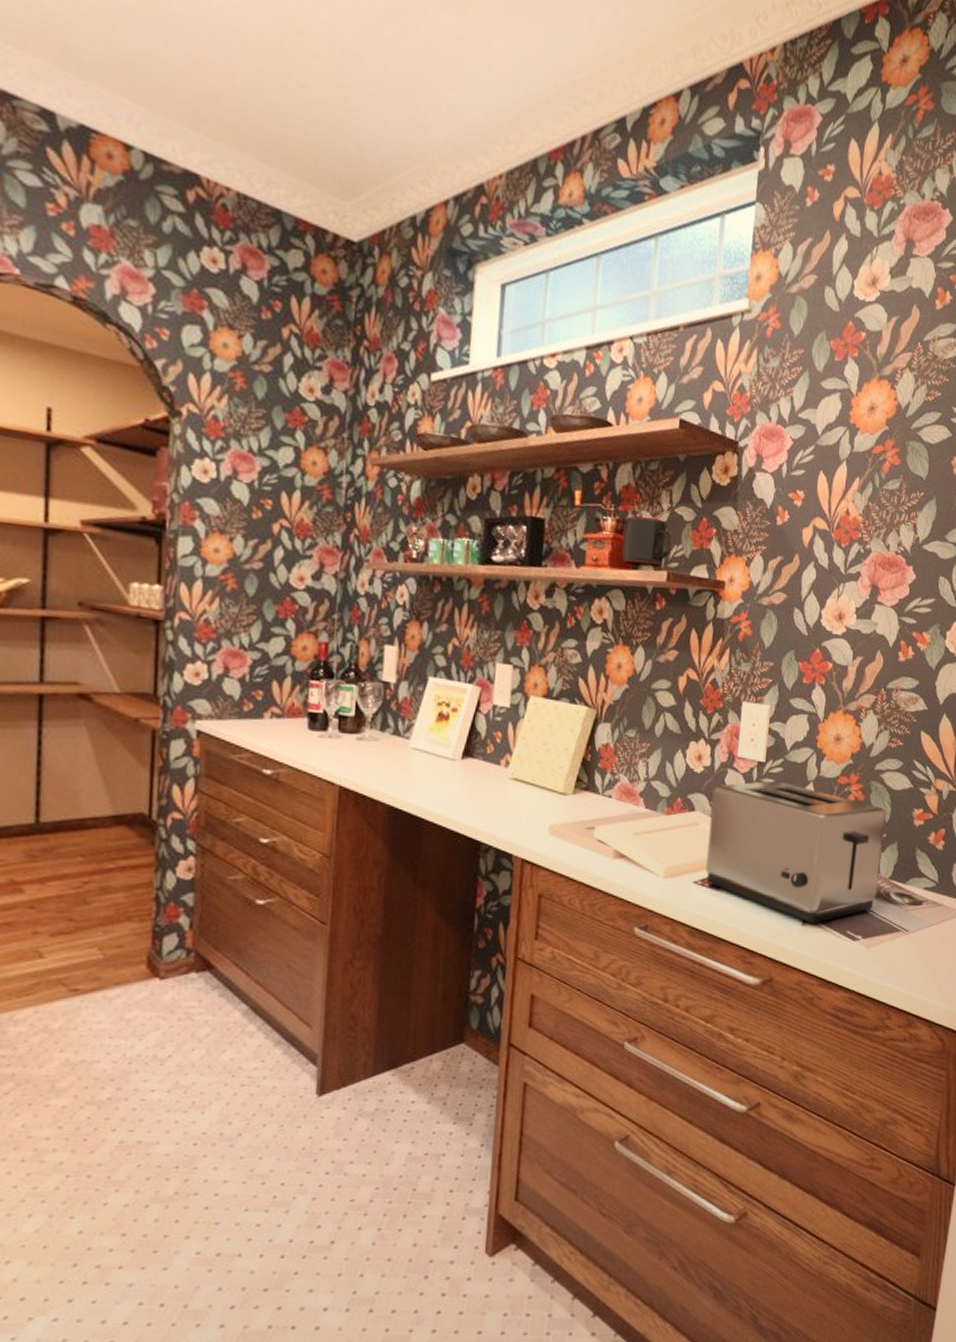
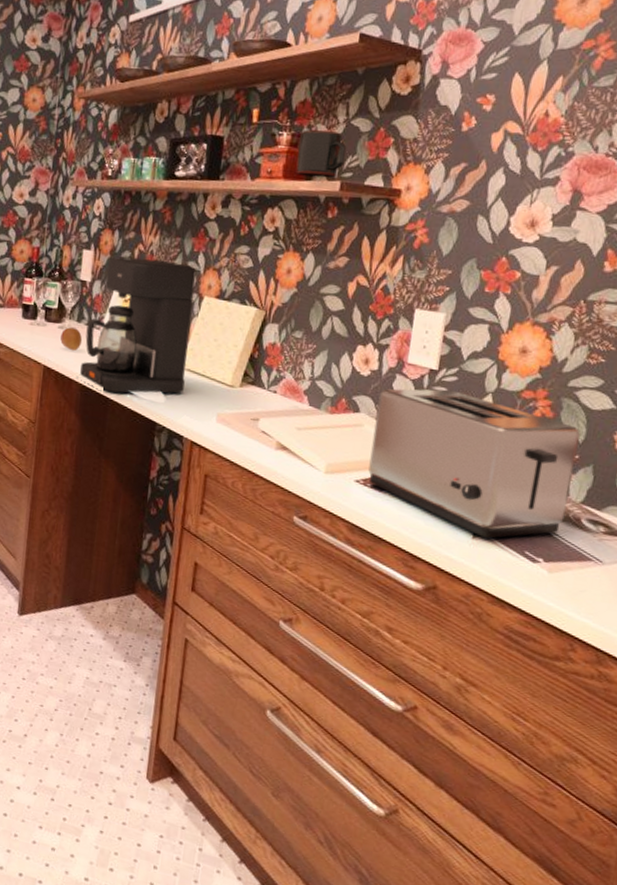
fruit: none [360,738,388,767] -> present [60,327,83,352]
coffee maker: none [386,653,521,812] -> present [80,257,197,394]

